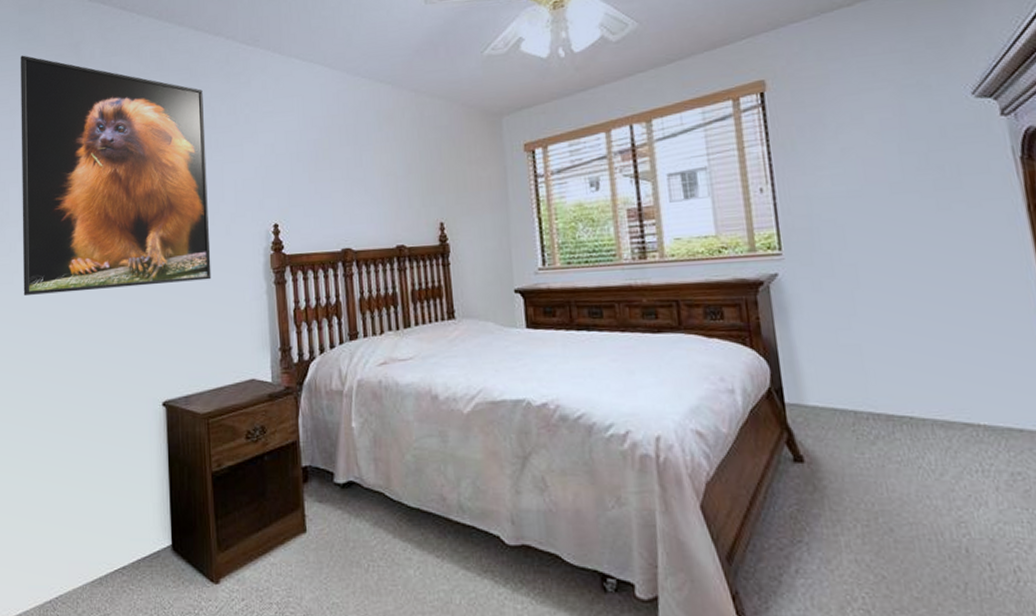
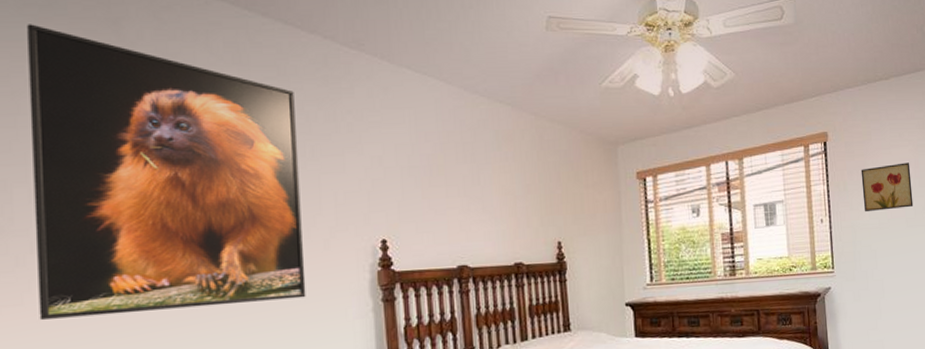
wall art: none [815,109,900,178] -> present [860,162,914,213]

